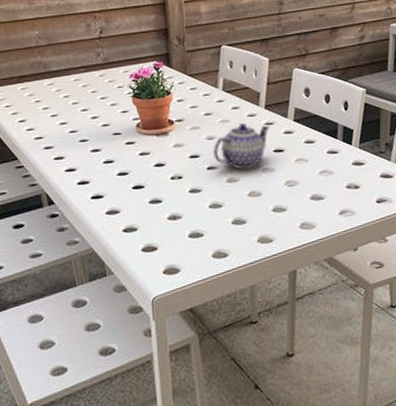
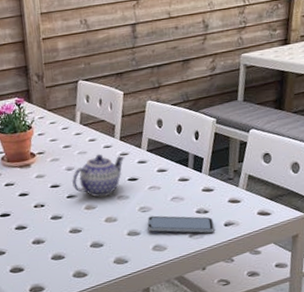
smartphone: none [294,190,366,210] -> present [147,215,215,233]

